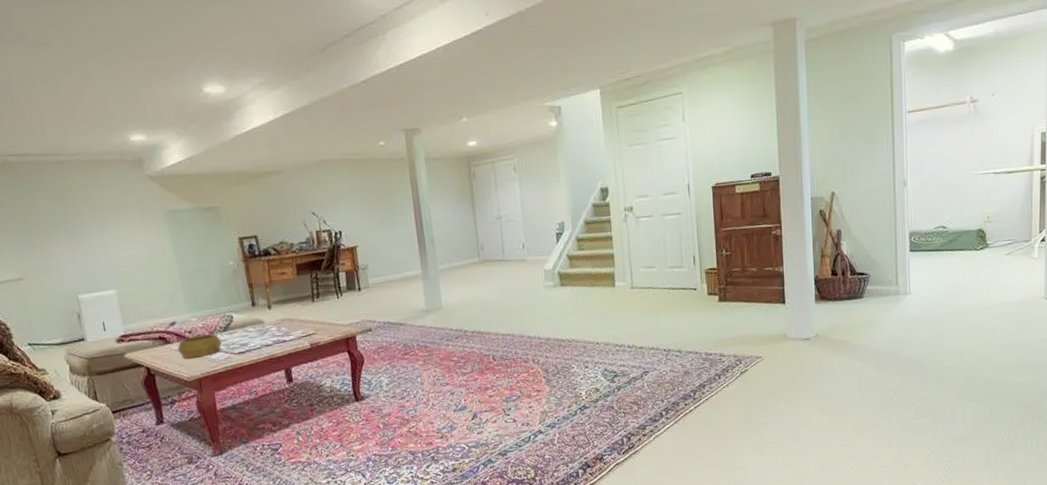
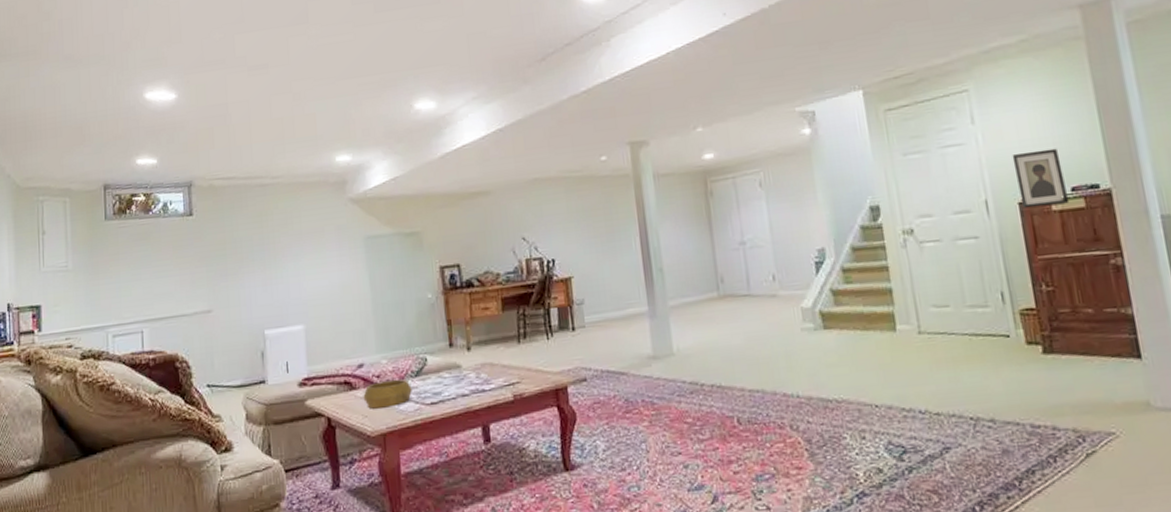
picture frame: none [710,143,749,191] -> present [1012,148,1070,209]

